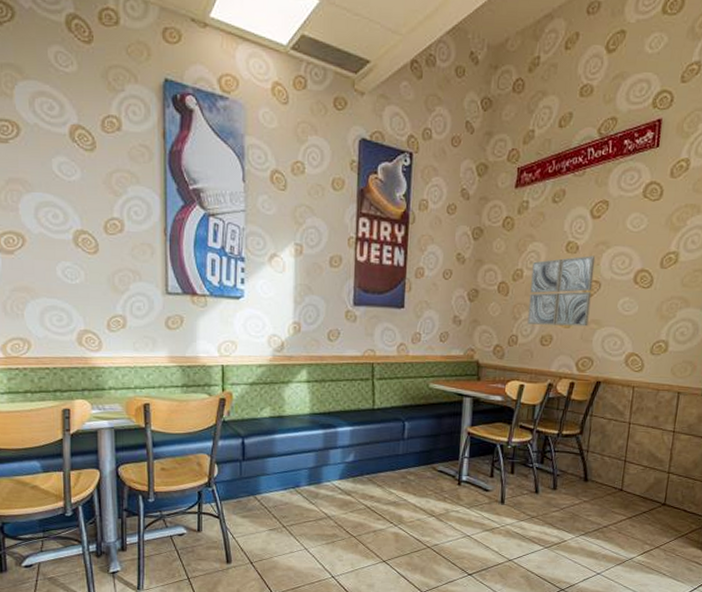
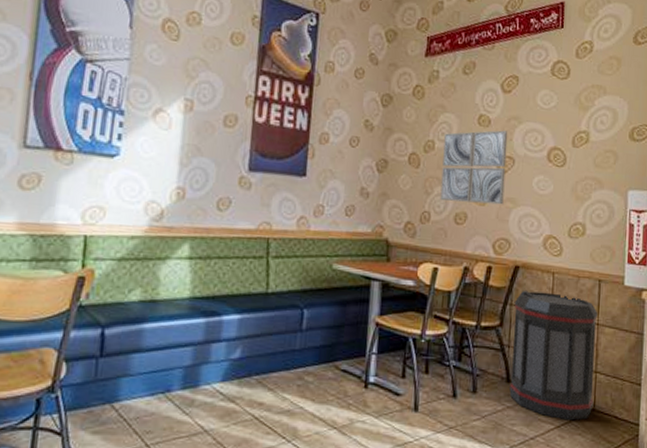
trash can: none [586,402,675,513] -> present [509,289,598,421]

